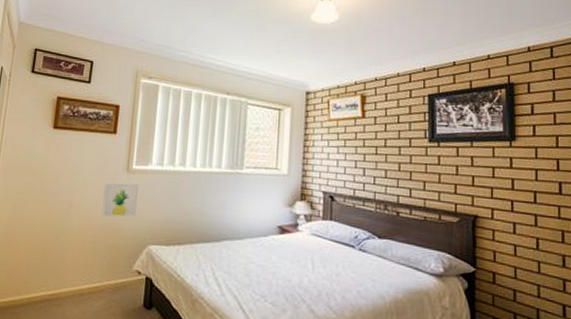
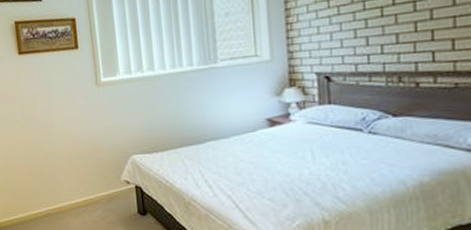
wall art: present [101,183,139,218] -> none [78,96,115,134]

